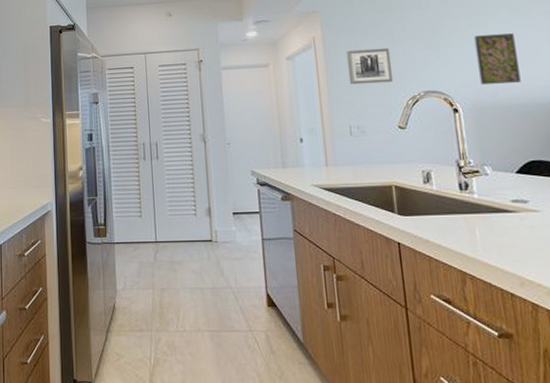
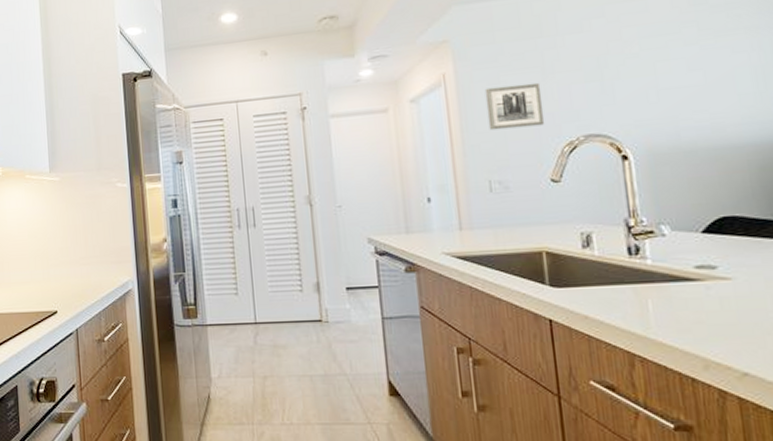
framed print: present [474,33,521,84] -> none [650,58,711,124]

